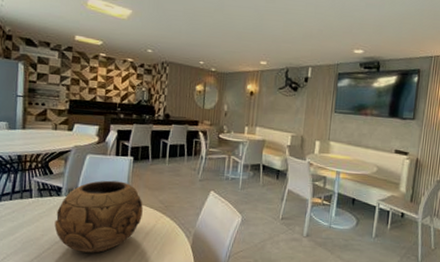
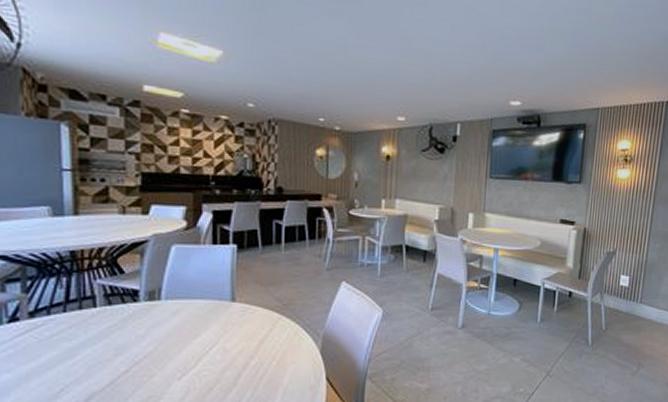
decorative bowl: present [54,180,143,253] -> none [132,277,254,372]

